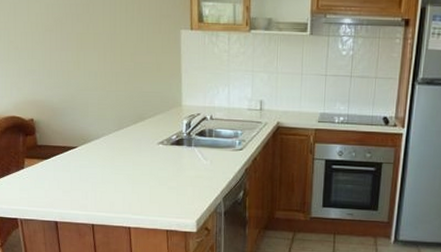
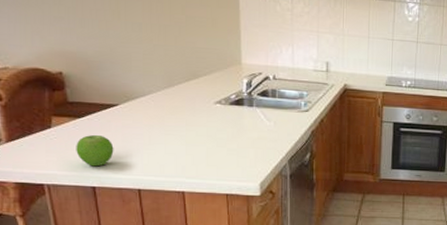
fruit: none [43,174,73,203] -> present [76,134,114,167]

